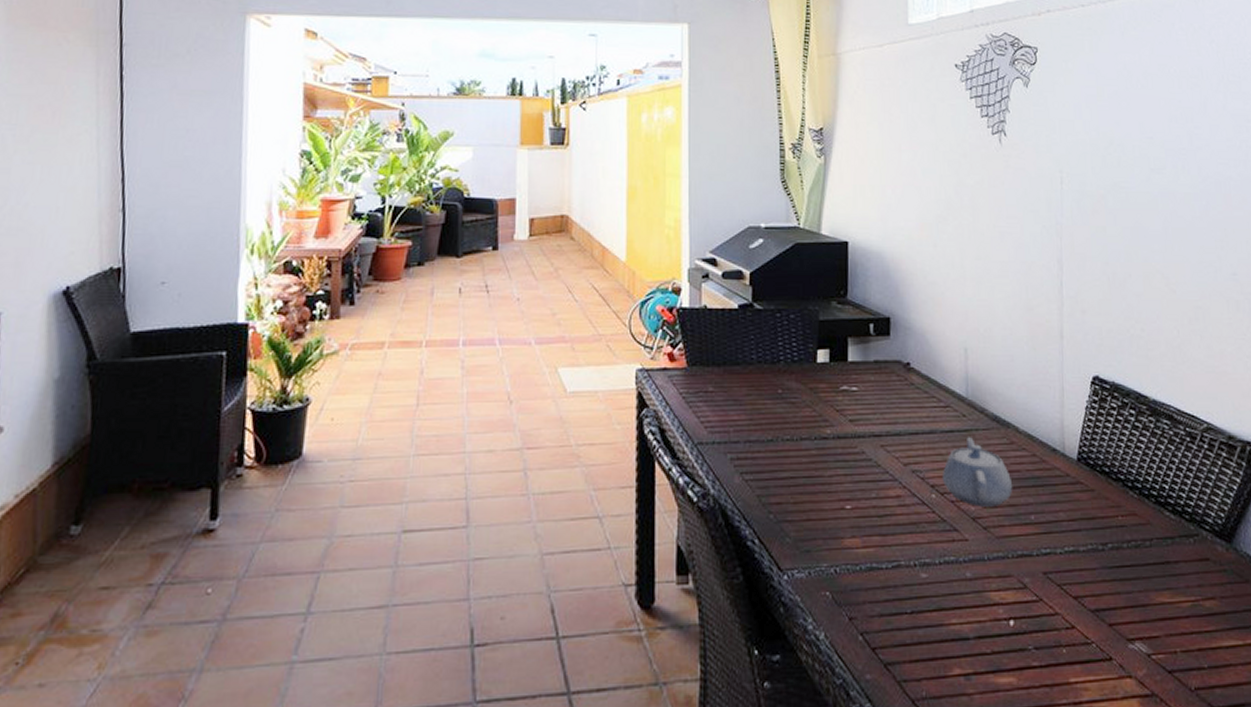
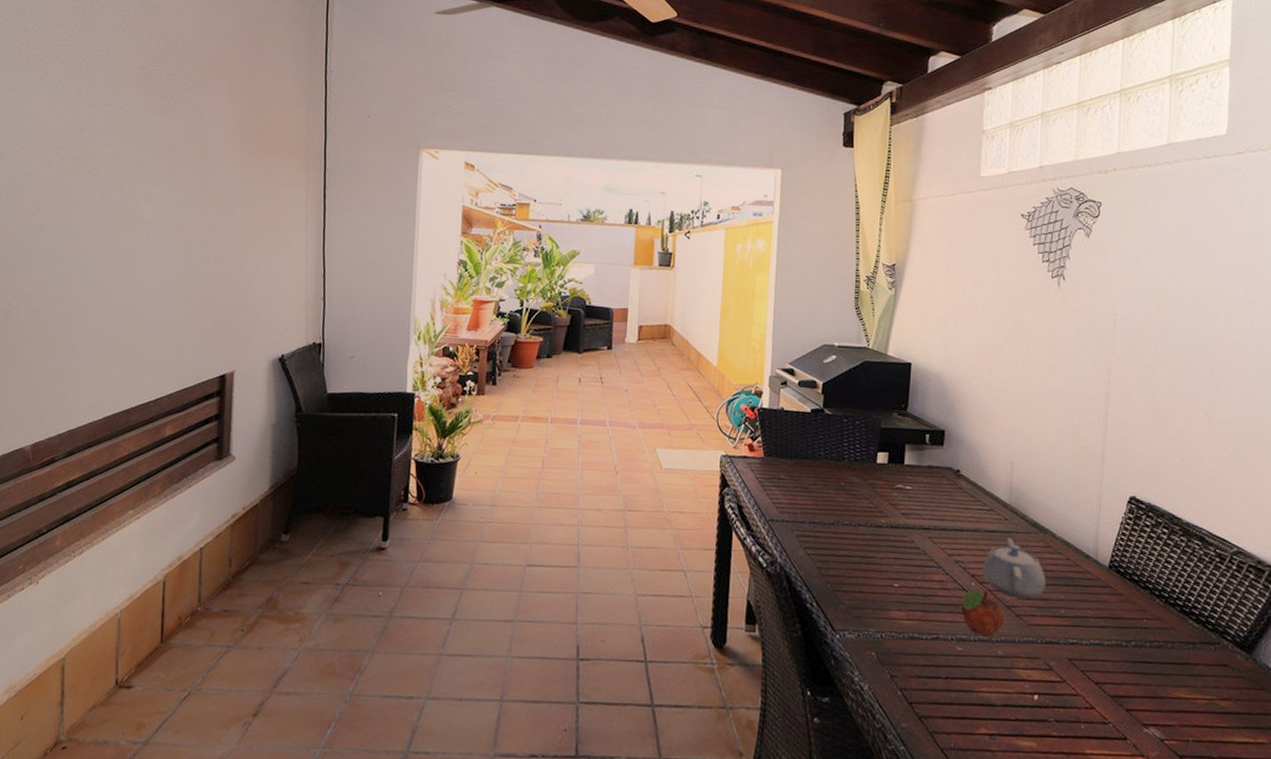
fruit: none [922,503,971,557] -> present [961,590,1005,637]

